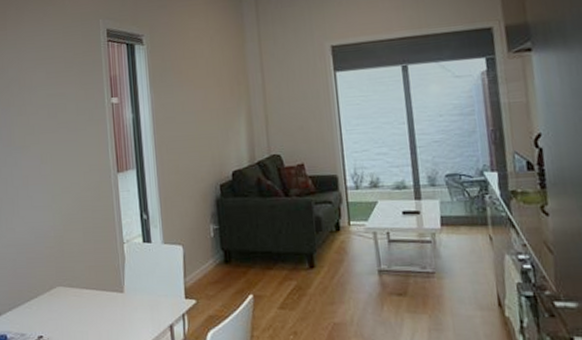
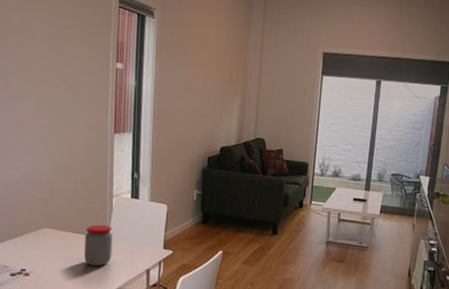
jar: none [99,276,130,326] -> present [84,224,113,266]

